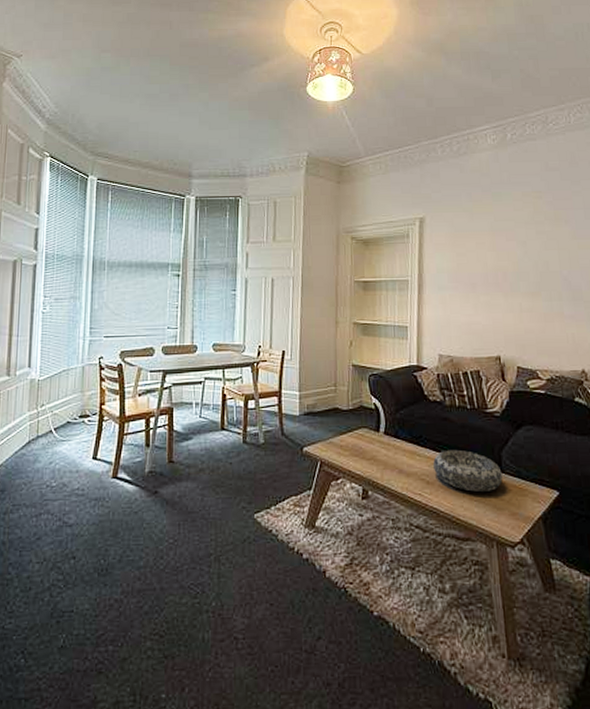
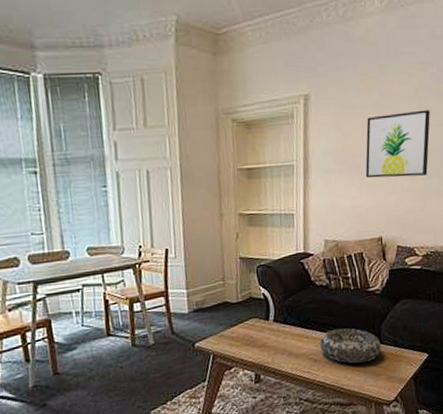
wall art: none [481,234,548,297] -> present [365,110,430,178]

